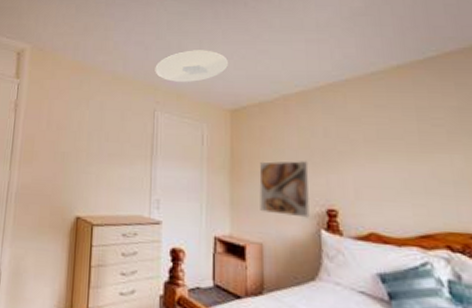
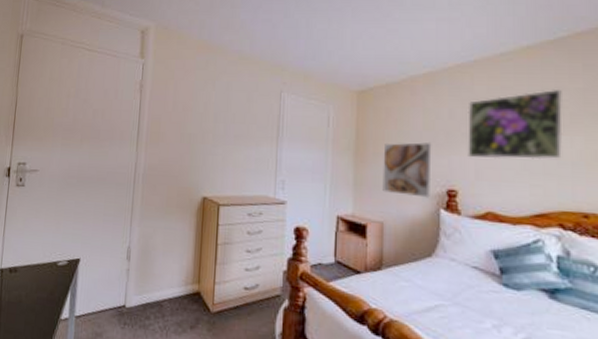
ceiling light: present [155,50,228,82] -> none [282,29,357,62]
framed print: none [342,108,443,178] -> present [467,90,563,160]

